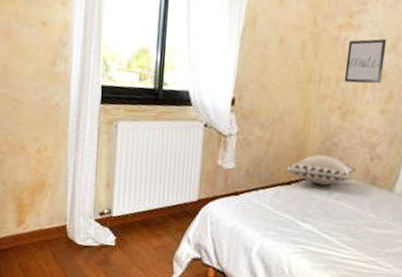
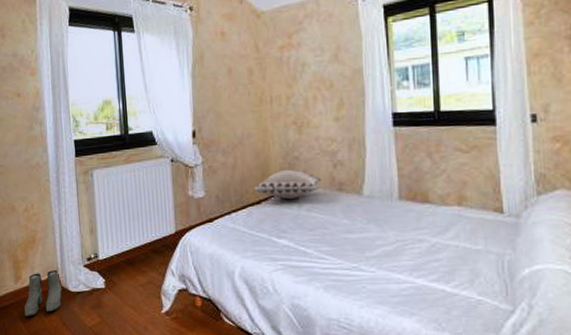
boots: none [23,219,68,264] -> present [24,270,62,316]
wall art: present [344,38,387,84] -> none [292,51,330,98]

